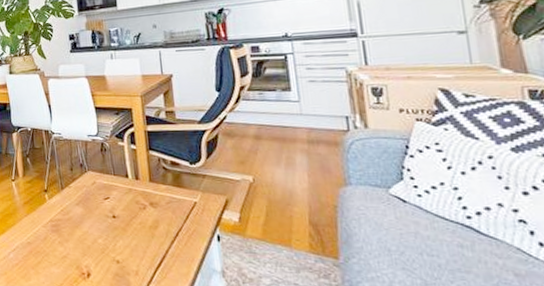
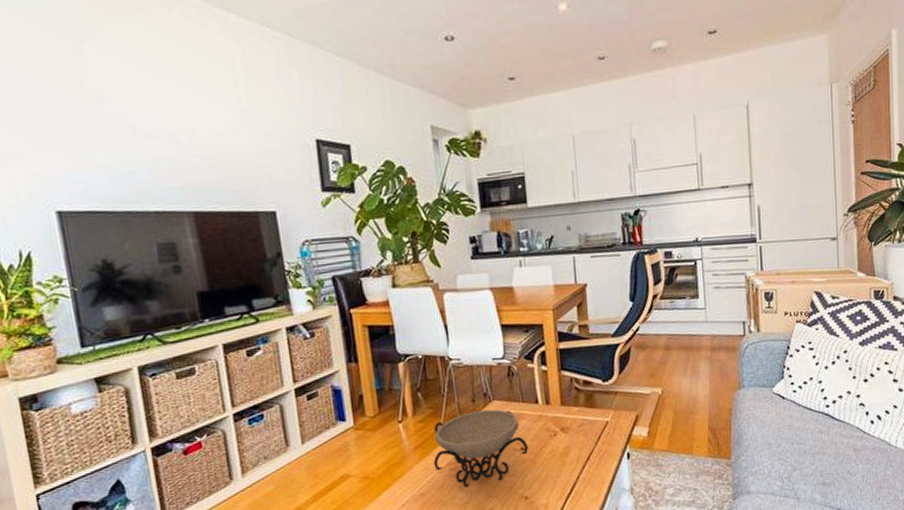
decorative bowl: none [38,178,119,244] -> present [433,409,528,488]

